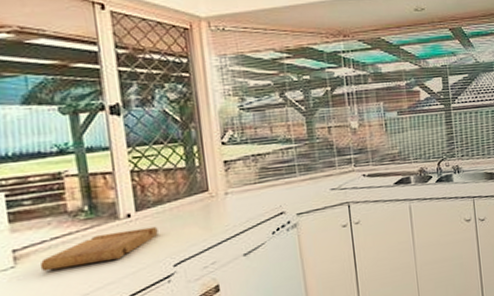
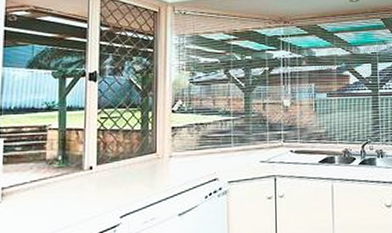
cutting board: present [39,226,158,272] -> none [19,180,112,209]

